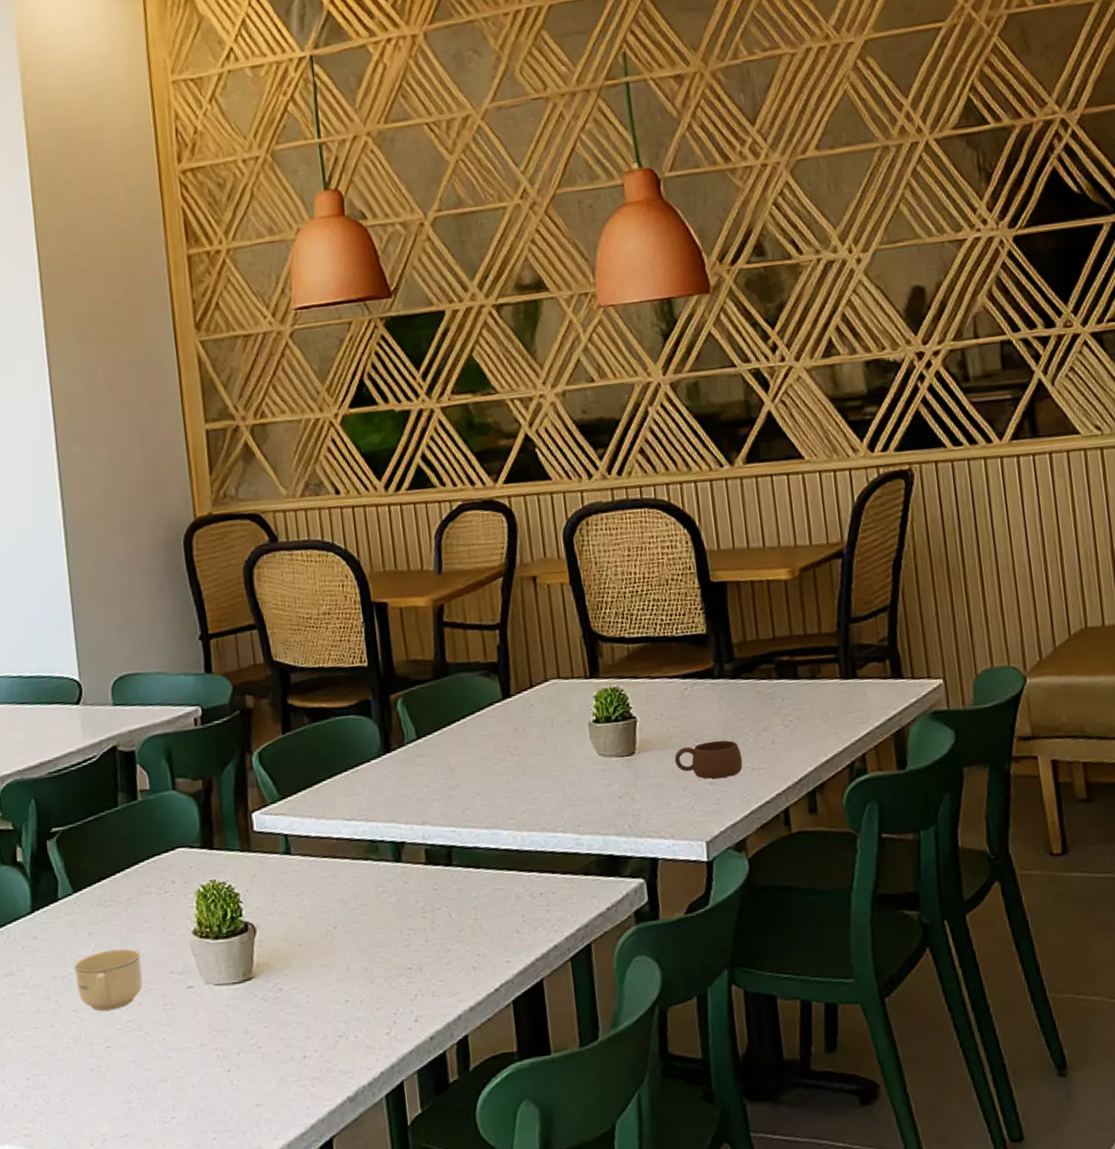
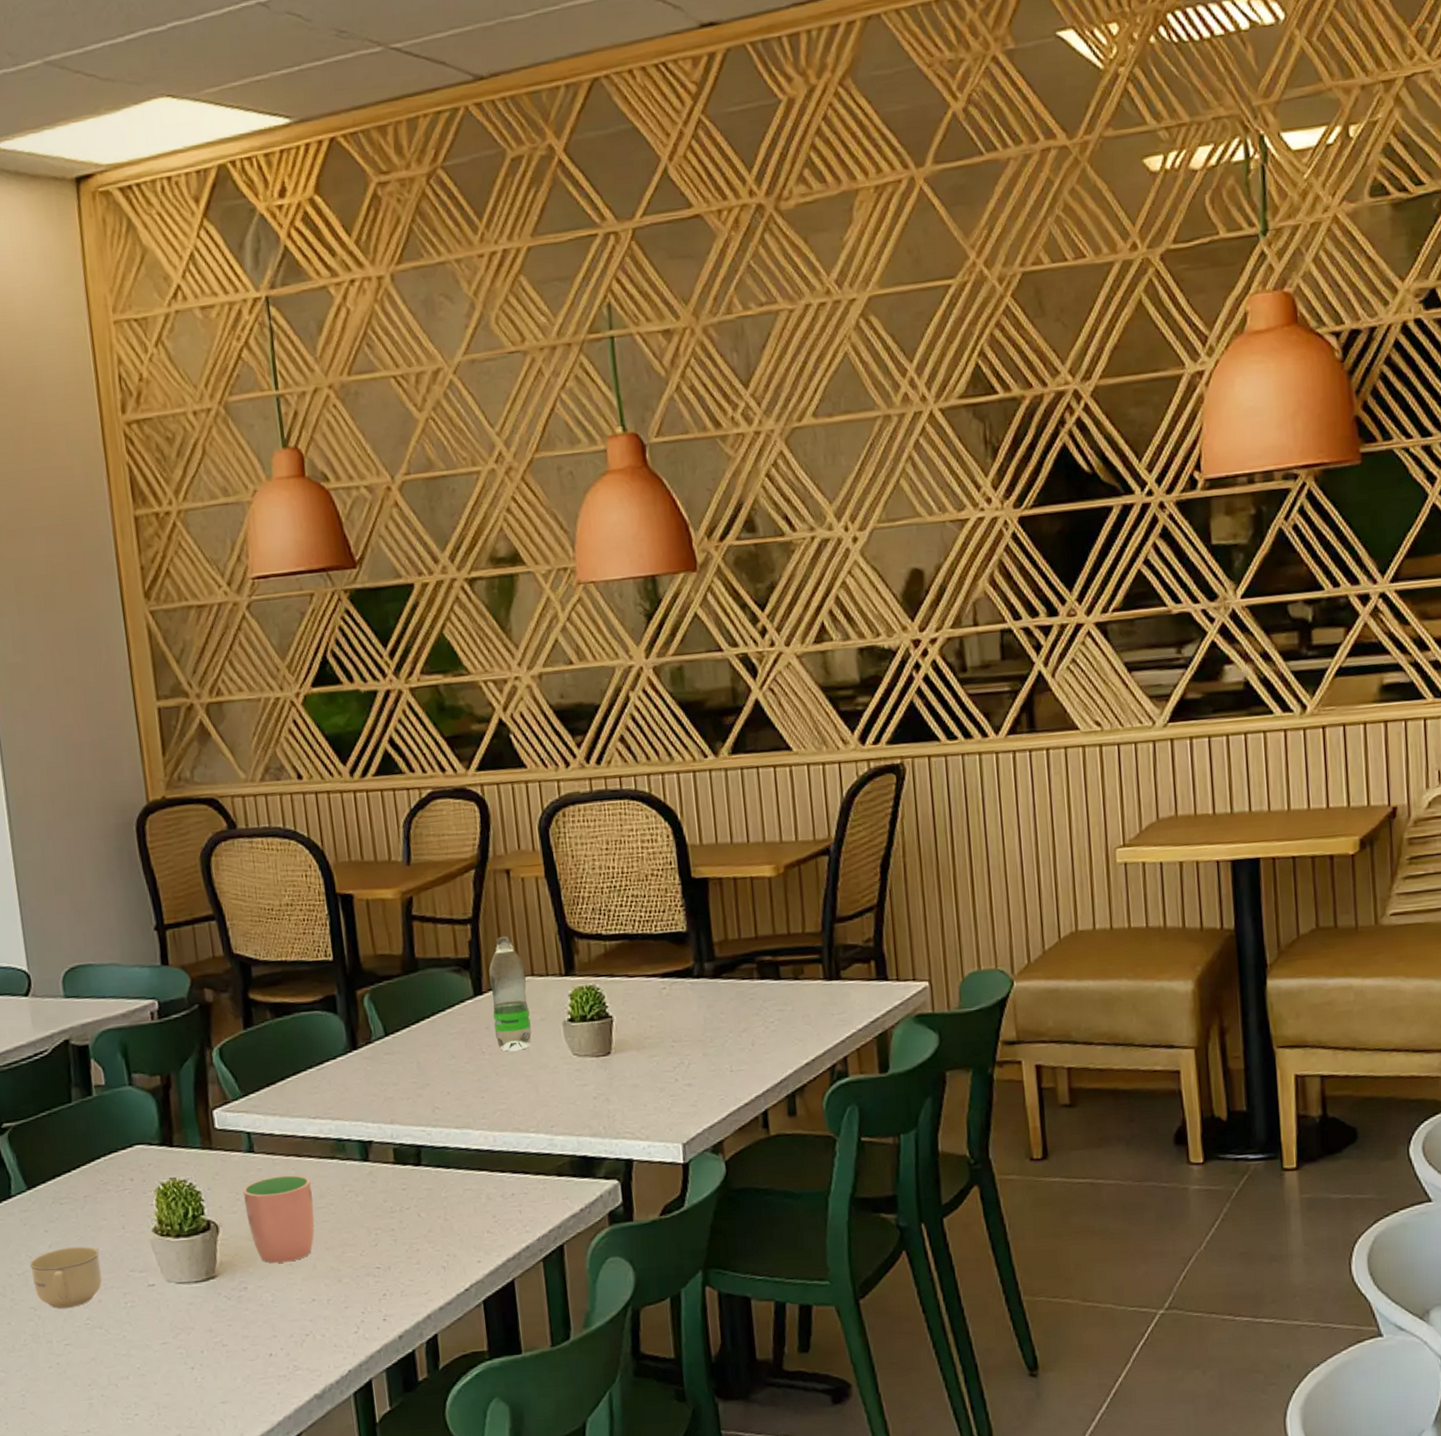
cup: none [279,876,349,965] -> present [242,1175,315,1264]
bottle: none [516,640,558,753] -> present [489,935,532,1052]
cup: present [674,740,743,779] -> none [651,1041,722,1081]

